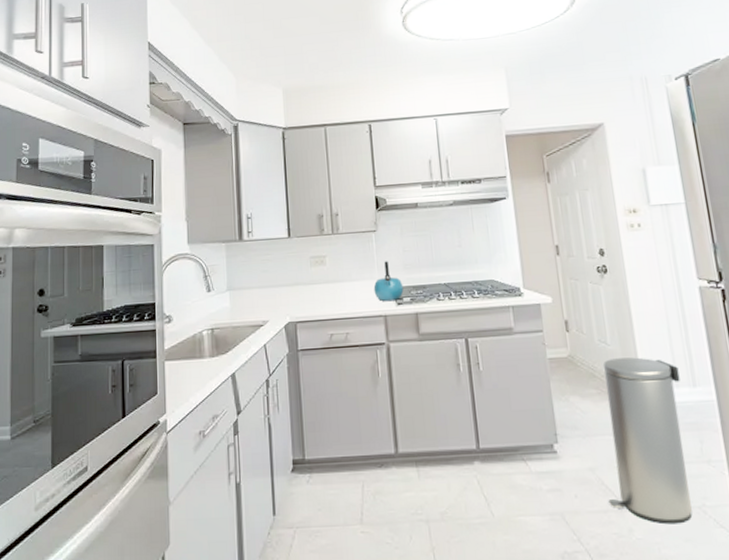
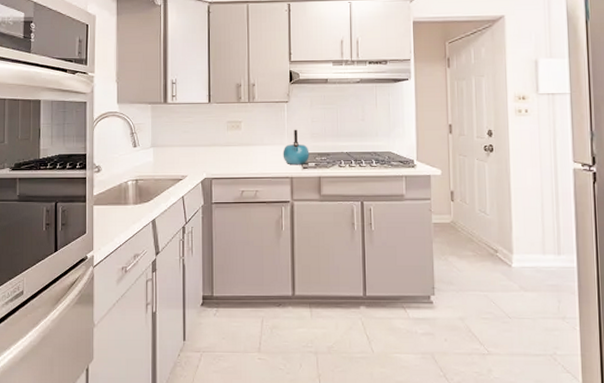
pedal bin: present [602,357,693,525] -> none [473,227,547,368]

